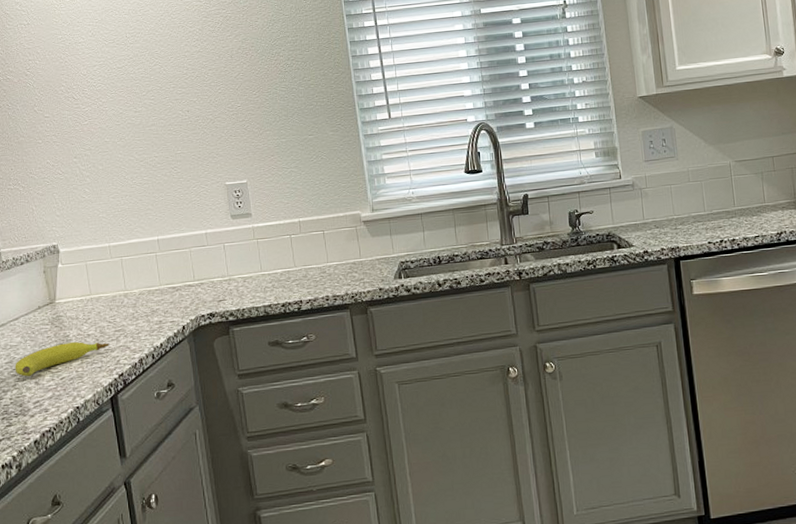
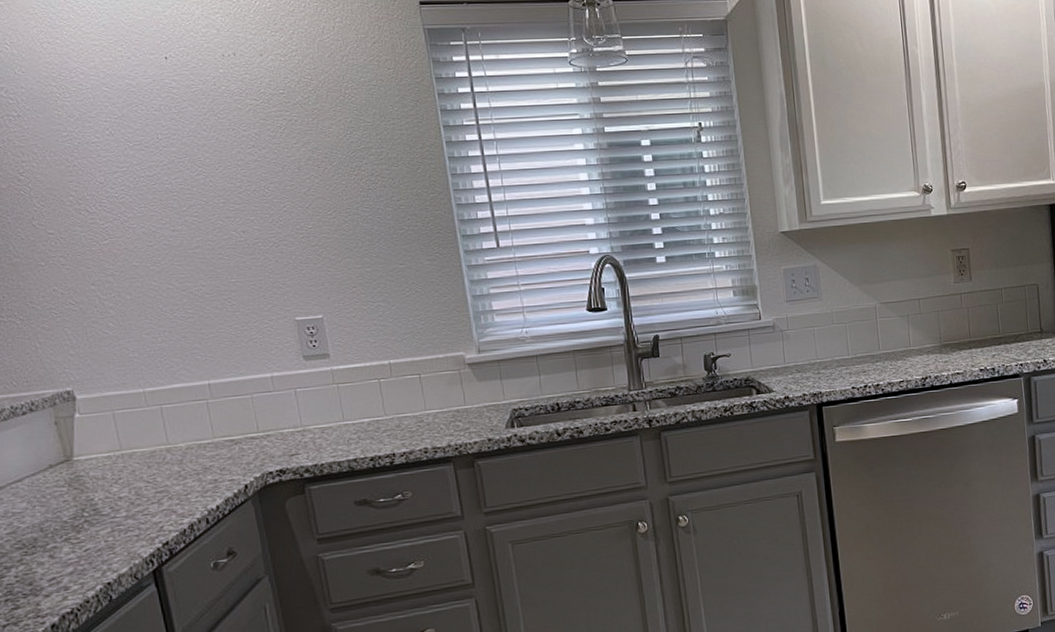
fruit: present [15,342,109,377] -> none [20,506,149,549]

